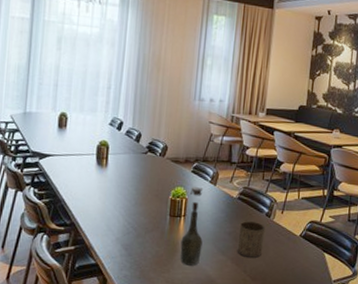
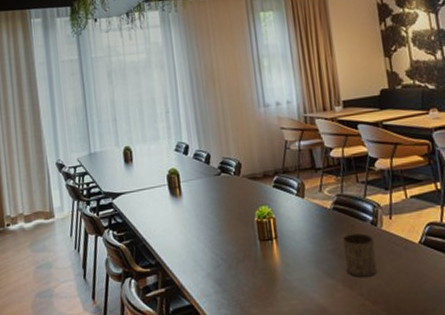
bottle: present [180,186,204,266] -> none [276,202,305,295]

